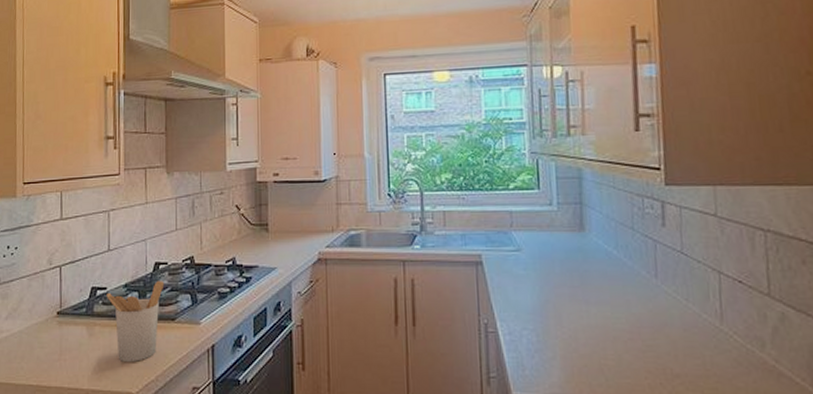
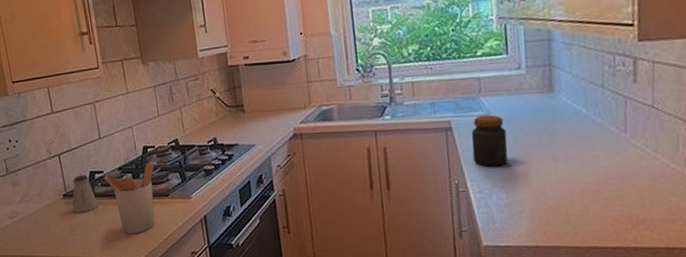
saltshaker: none [65,291,95,334] -> present [72,175,99,213]
jar: none [501,250,539,306] -> present [471,114,508,167]

